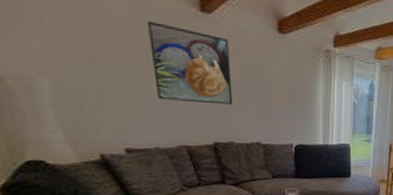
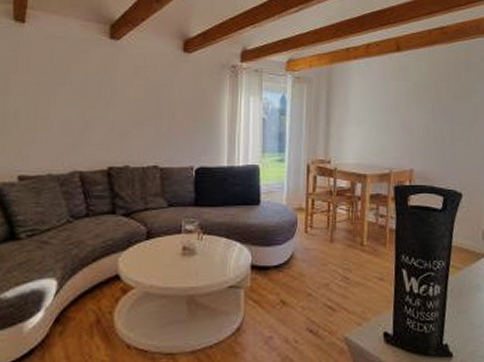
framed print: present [148,20,233,105] -> none [58,50,133,126]

